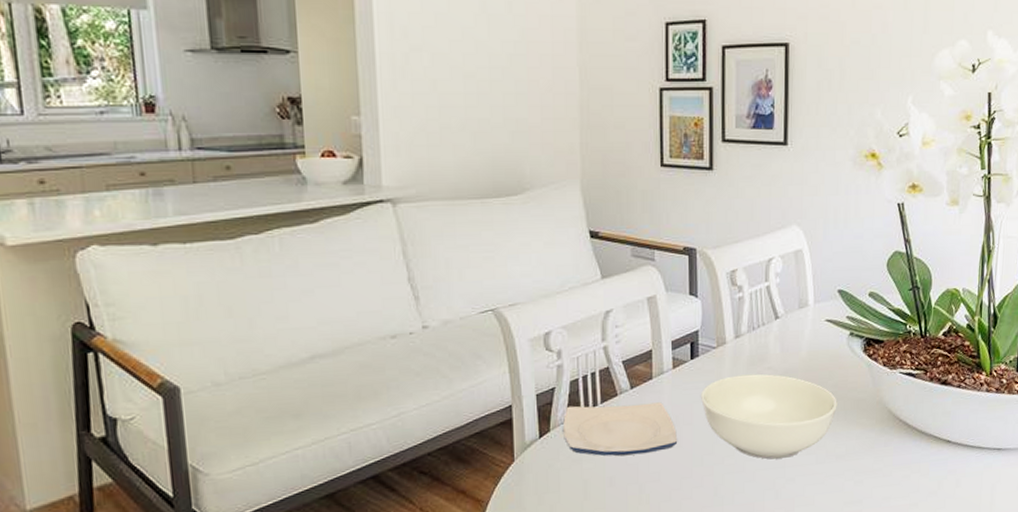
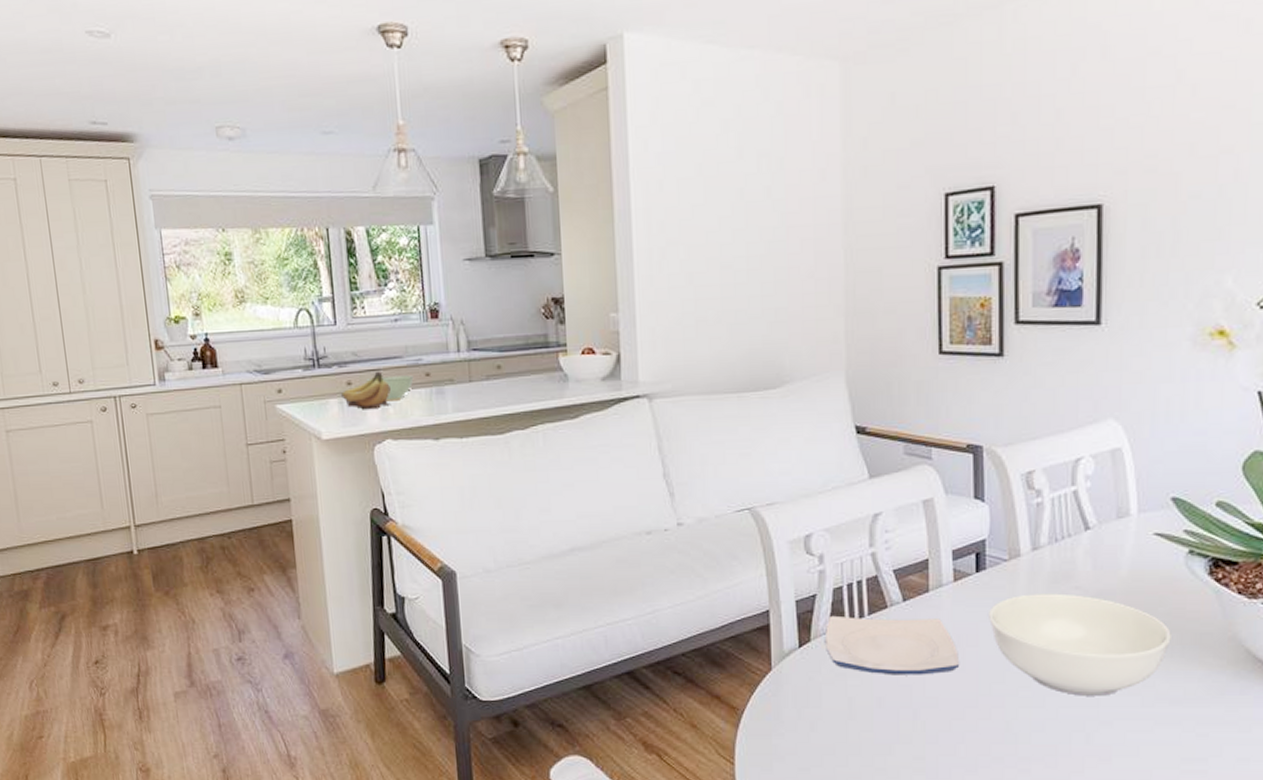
fruit: none [29,168,96,211] -> present [340,371,391,409]
bowl: none [63,174,125,205] -> present [365,375,414,403]

